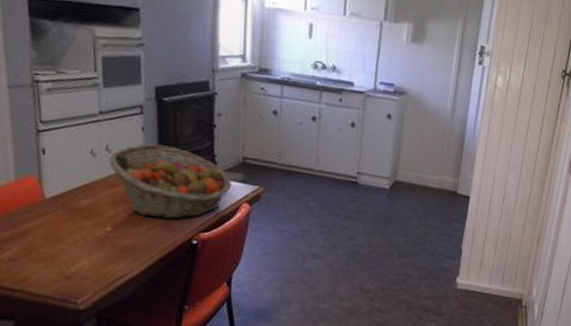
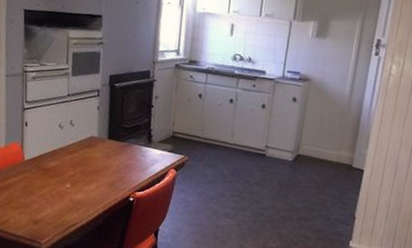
fruit basket: present [108,144,232,219] -> none [71,120,163,180]

